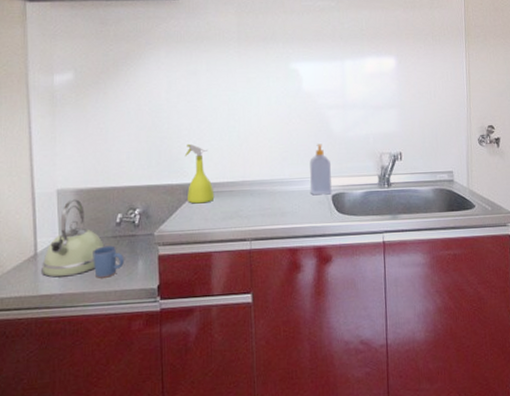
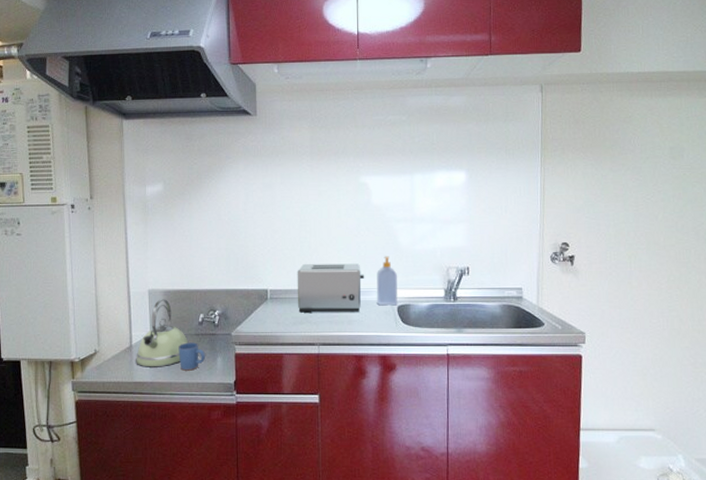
spray bottle: present [184,143,215,204] -> none [259,252,286,308]
toaster: none [225,152,298,207] -> present [297,263,365,313]

